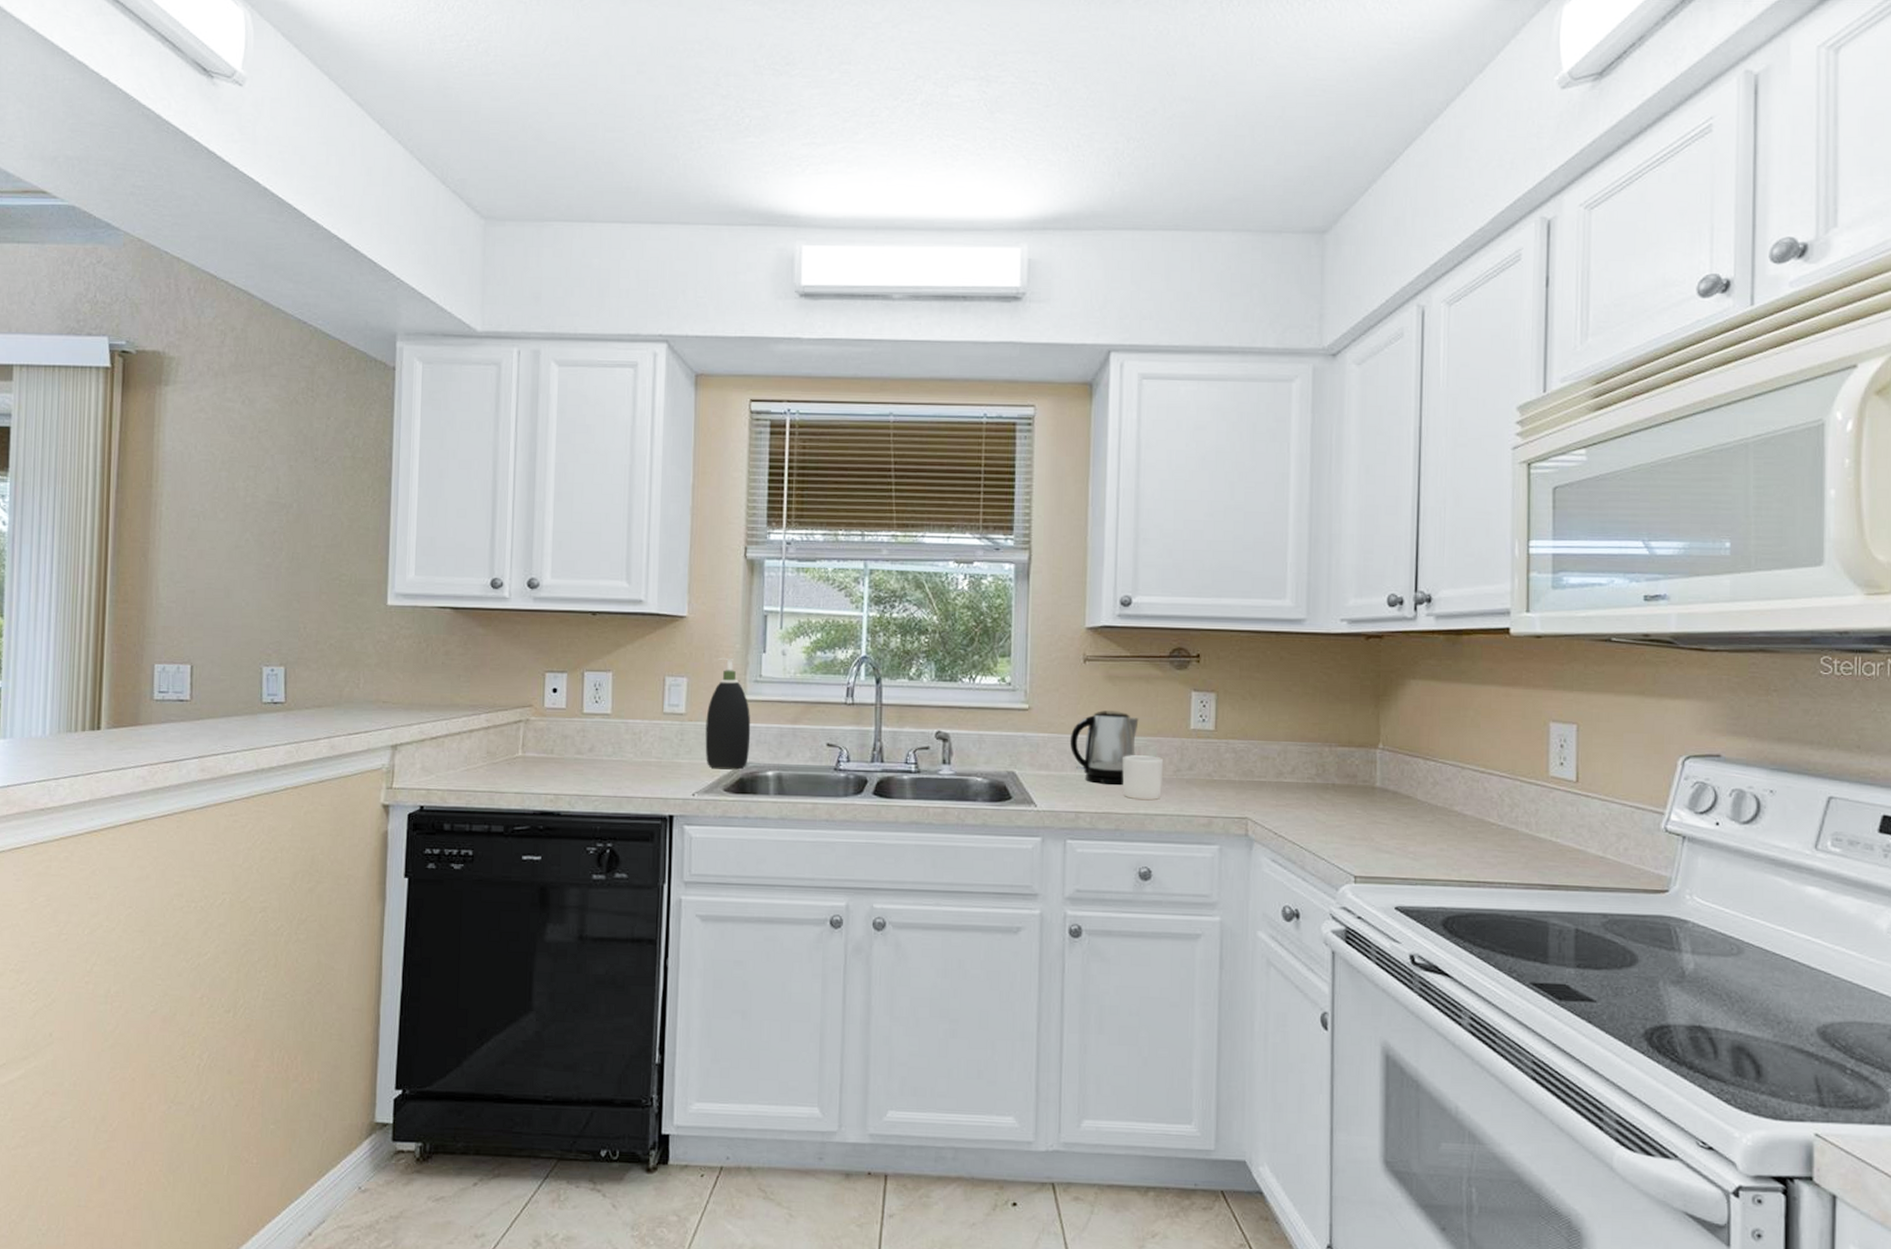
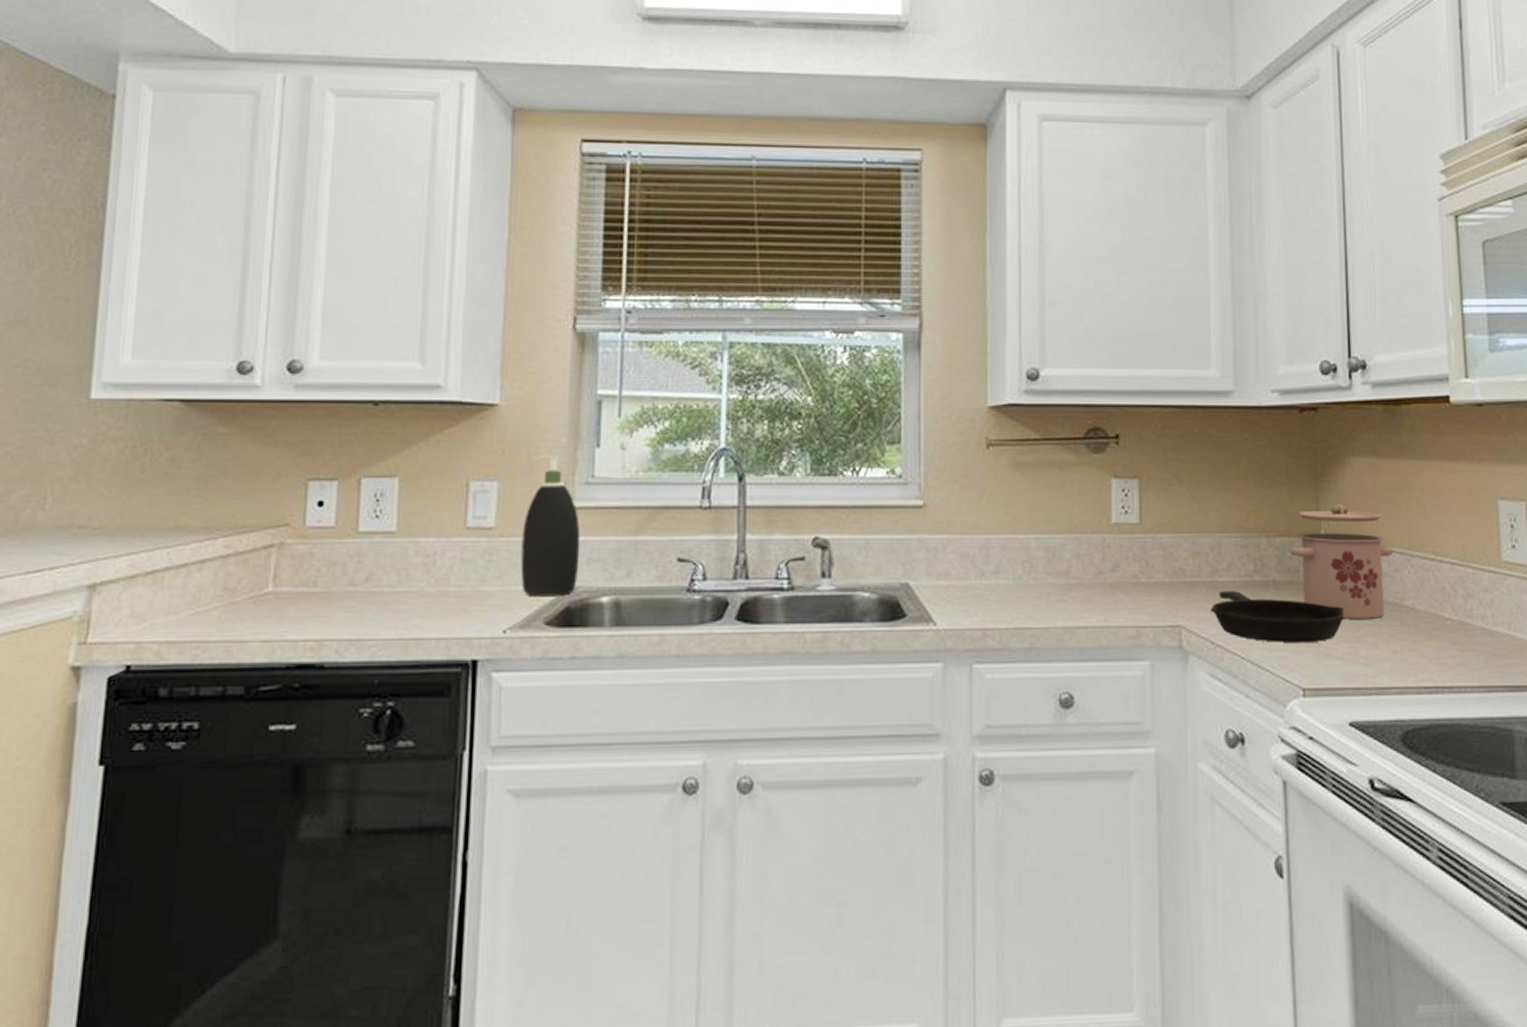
kettle: present [1069,710,1139,785] -> none [973,503,1053,593]
mug: present [1122,755,1164,801] -> none [1036,557,1083,611]
frying pan: none [1274,790,1397,837] -> present [1210,591,1345,642]
cooking pot: none [1349,720,1447,821] -> present [1289,504,1394,619]

